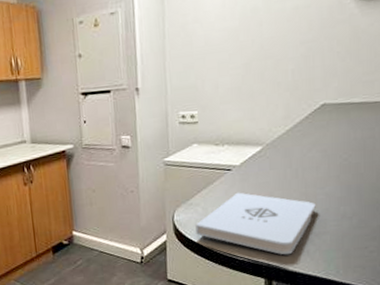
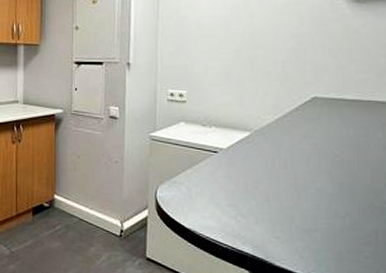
notepad: present [195,192,316,255] -> none [178,176,305,249]

